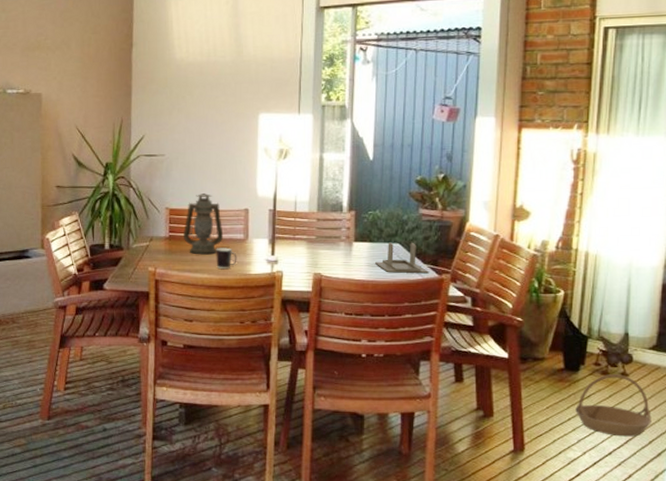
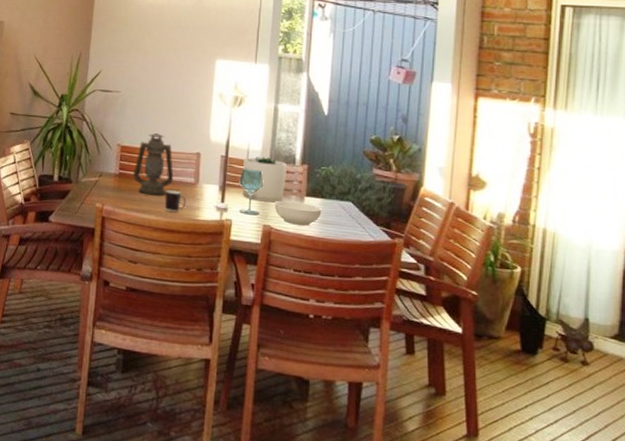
wine glass: none [288,219,314,265] -> present [239,168,265,216]
planter: none [292,207,334,251] -> present [242,157,287,203]
bowl: none [324,248,370,270] -> present [274,200,322,226]
napkin holder: present [375,242,429,274] -> none [327,200,381,236]
basket: present [575,374,652,437] -> none [533,361,614,433]

